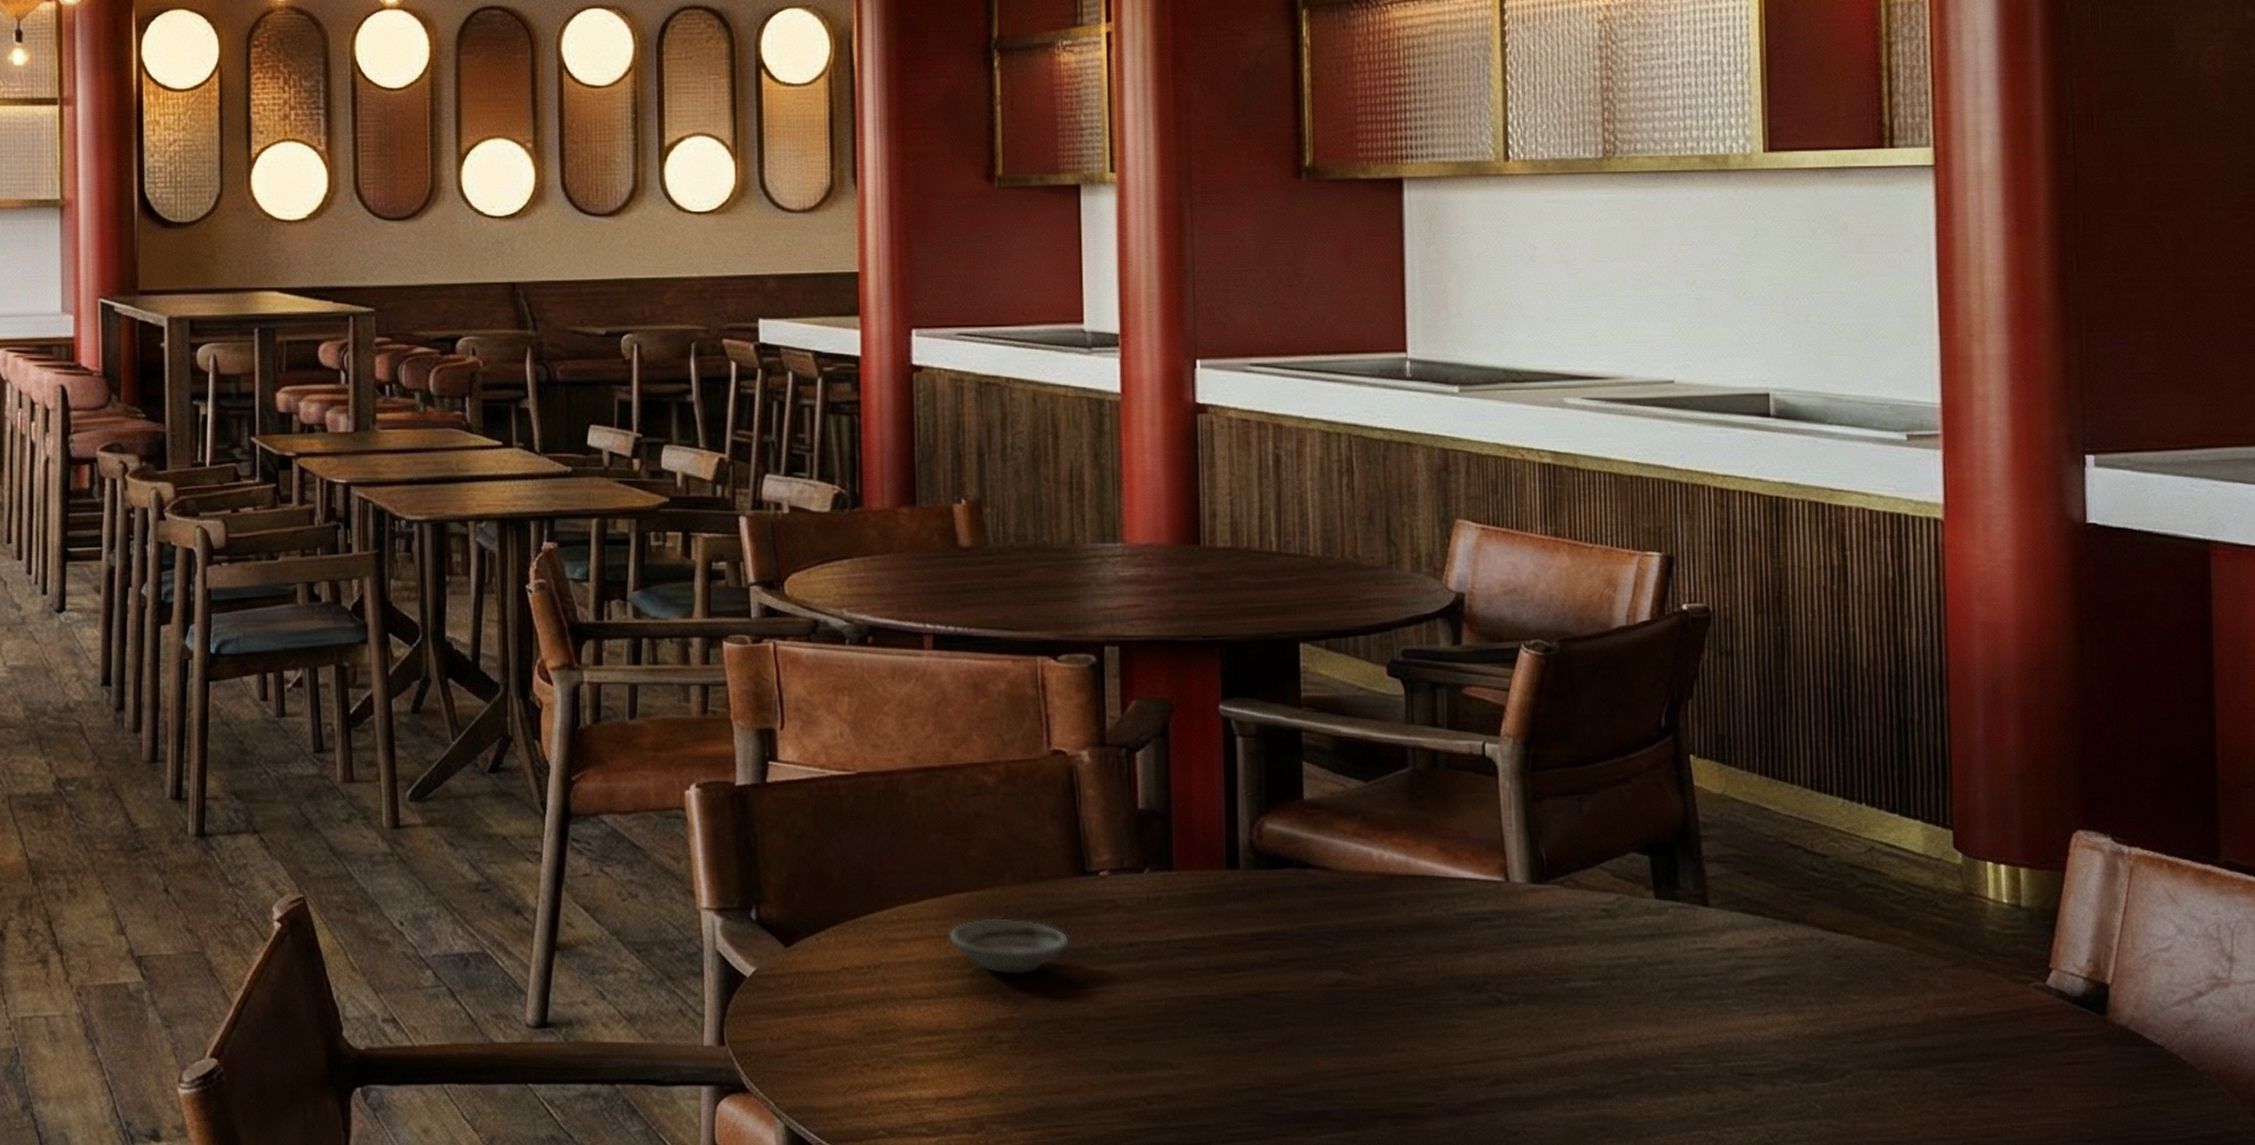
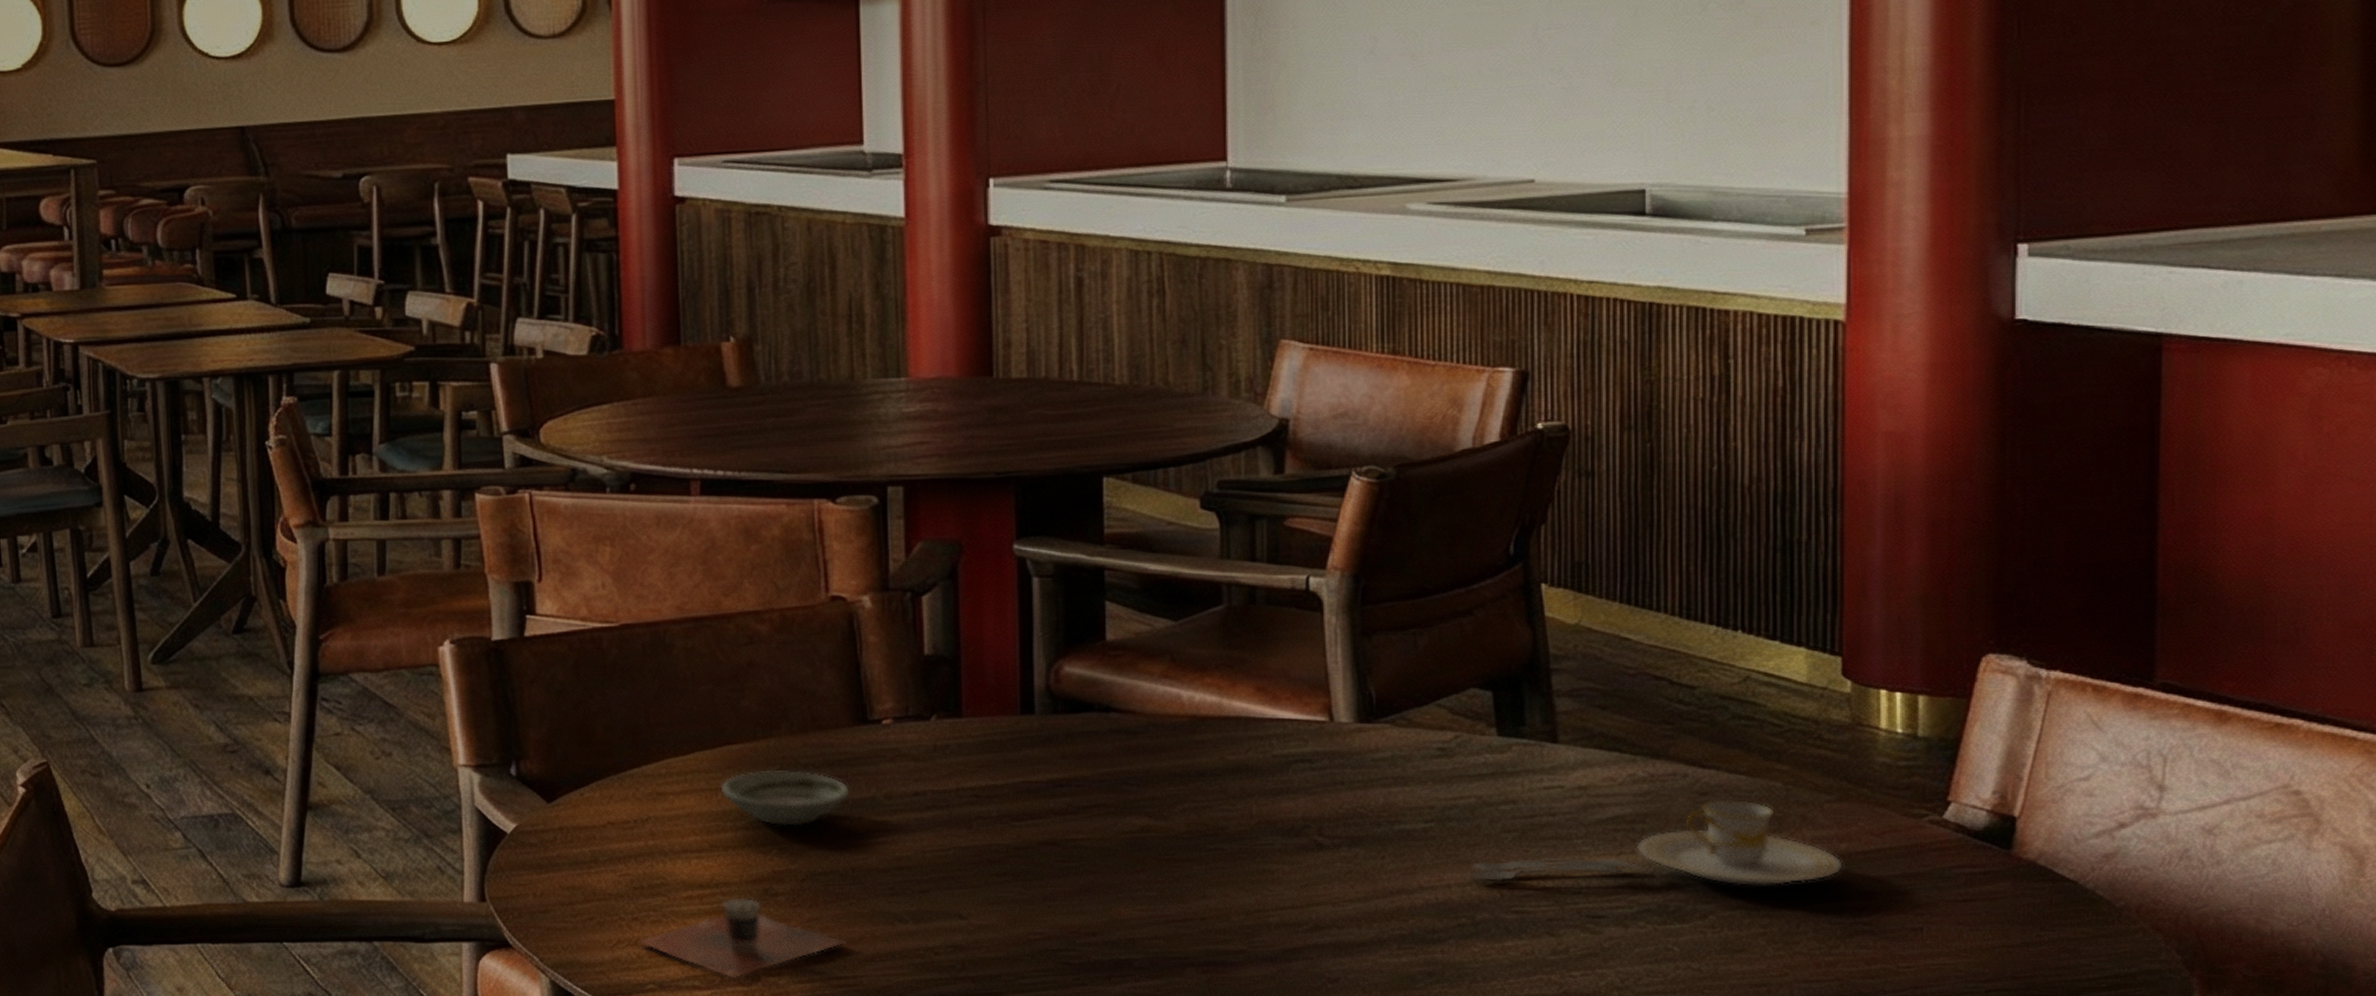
cup: none [867,1044,1066,1126] -> present [636,897,847,979]
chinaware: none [1627,963,1961,1048] -> present [1462,799,1843,887]

